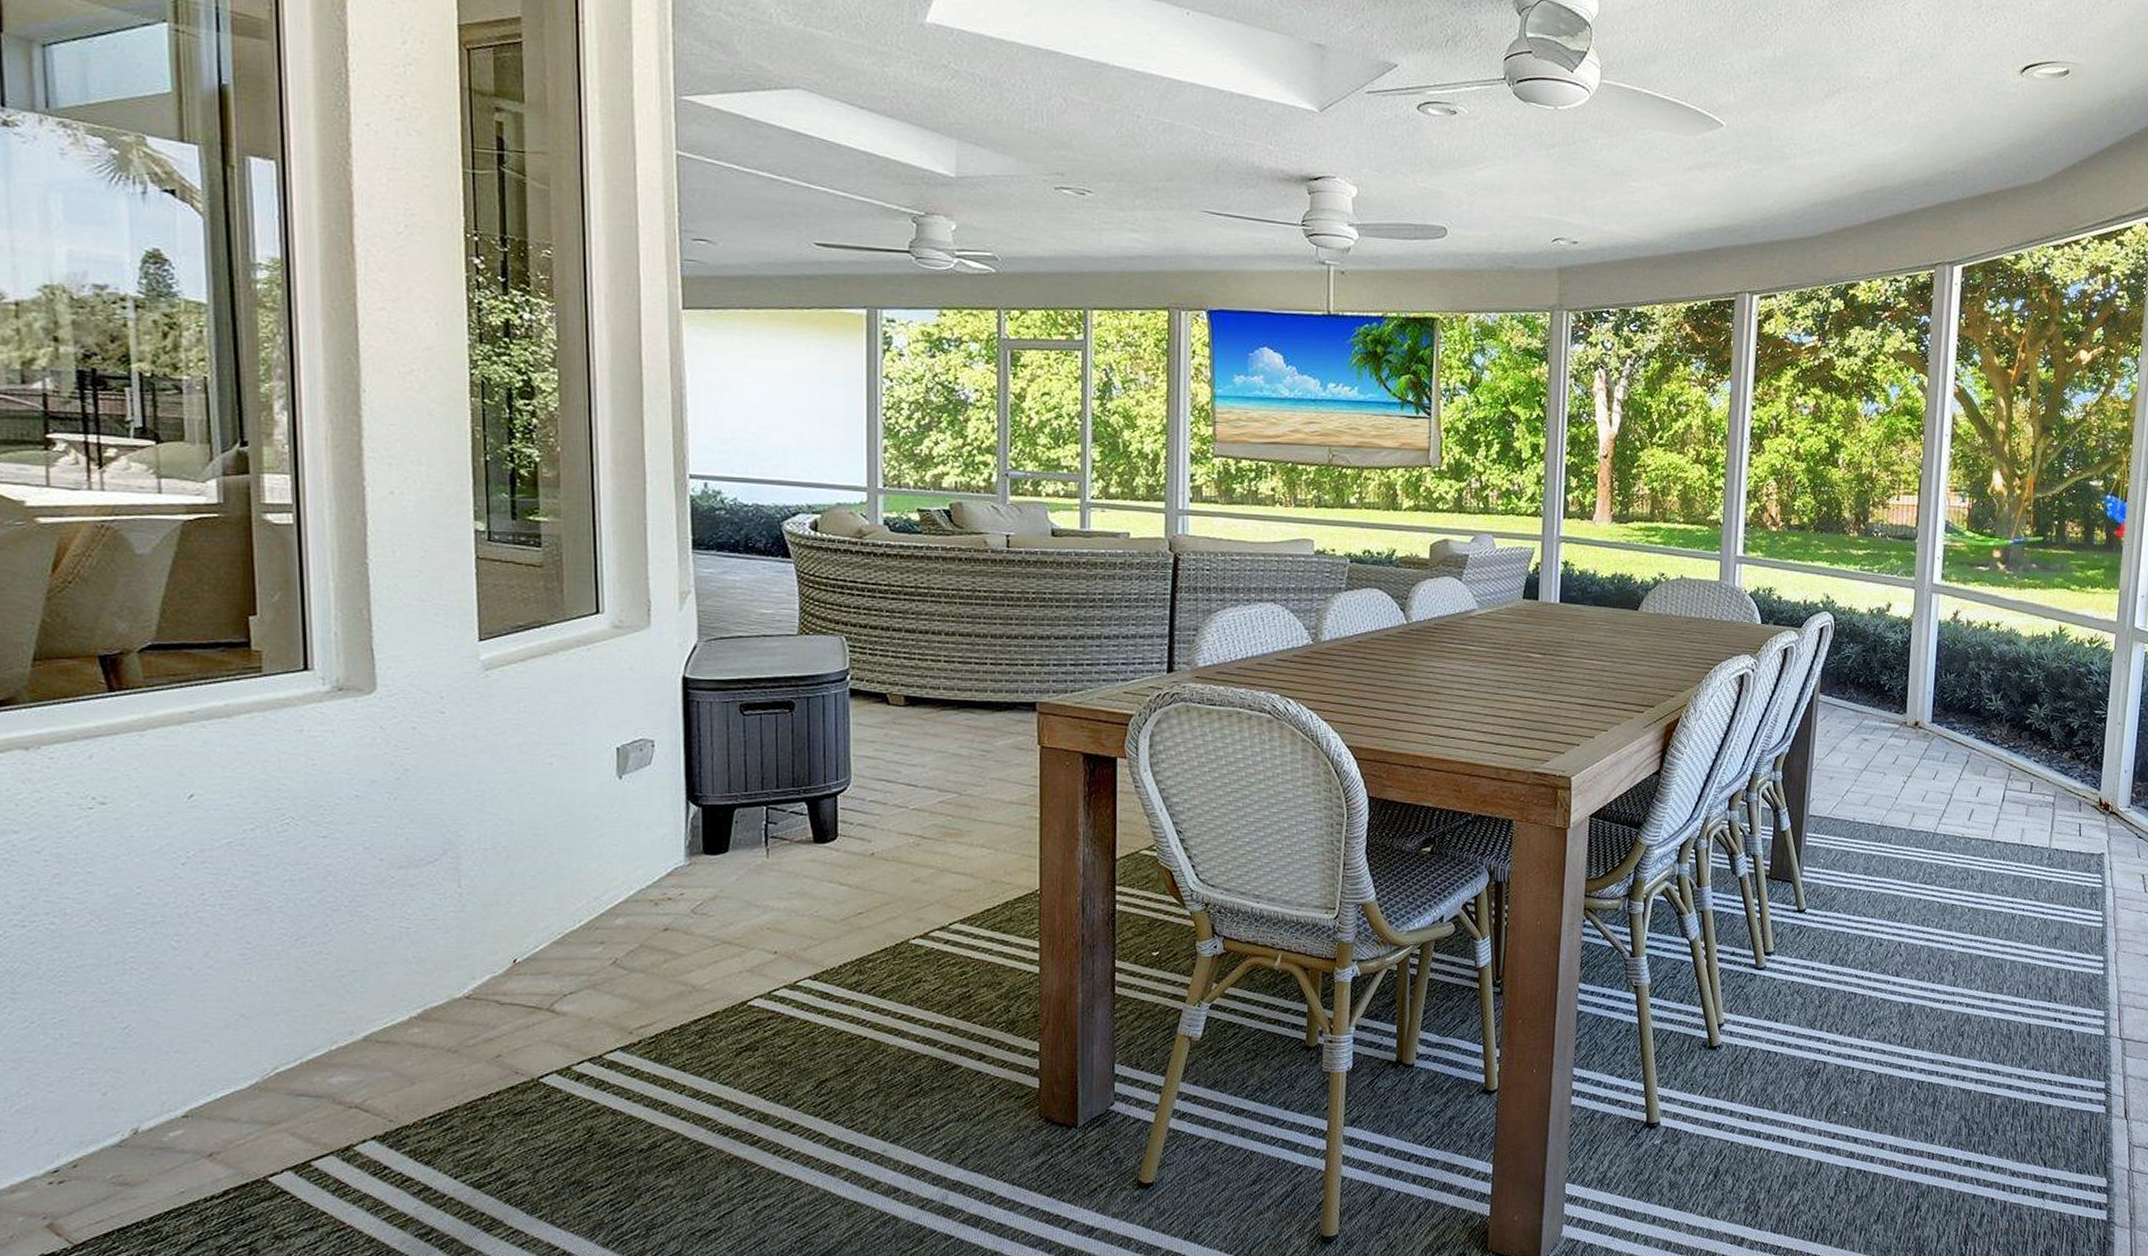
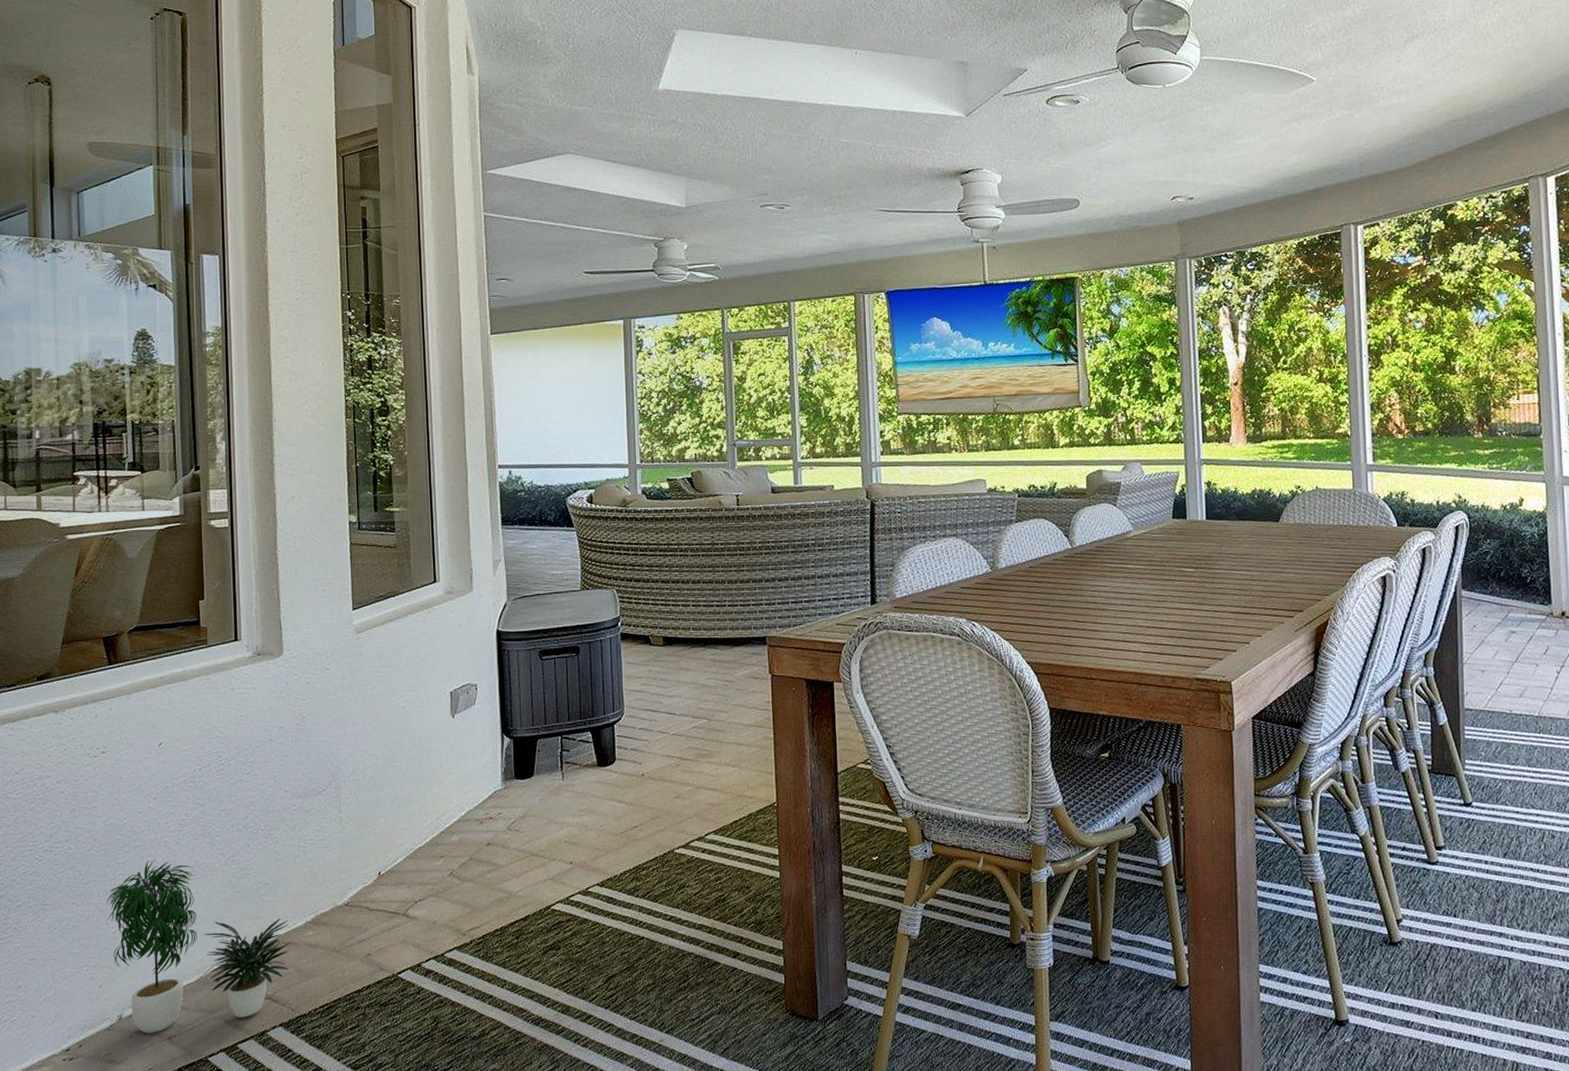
potted plant: none [111,939,387,1150] -> present [106,859,290,1033]

